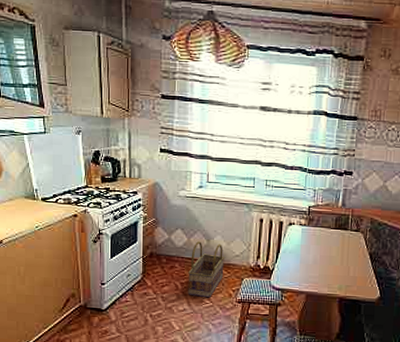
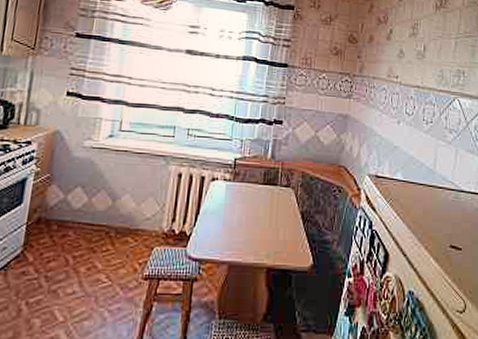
basket: present [188,241,226,298] -> none [80,202,134,275]

